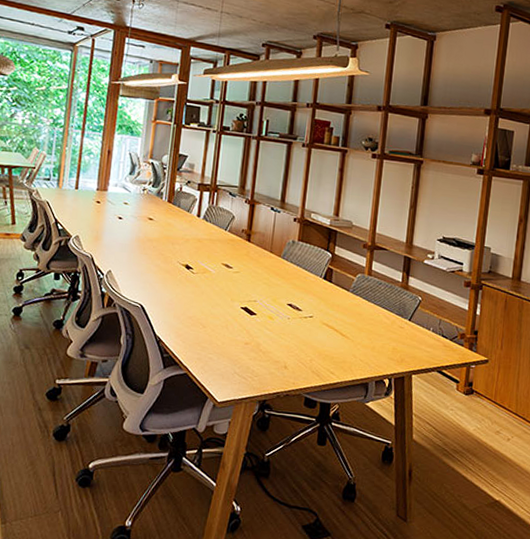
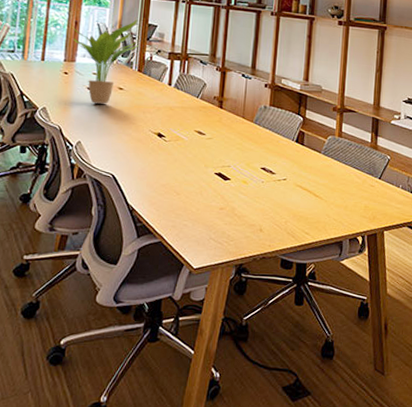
potted plant: none [105,149,169,234] -> present [72,19,138,104]

